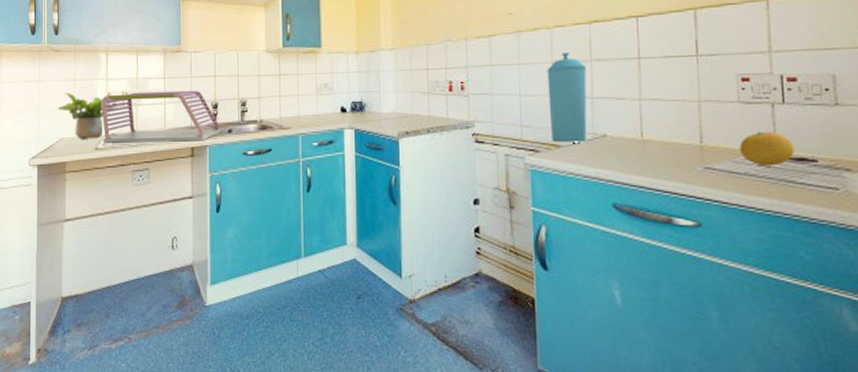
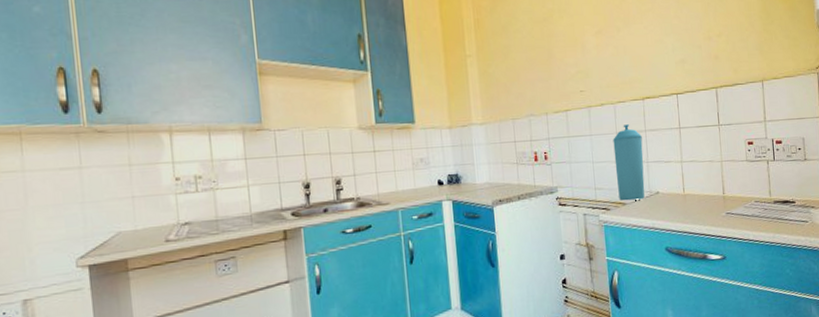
potted plant: present [57,93,118,141] -> none [109,180,190,233]
dish rack: present [101,90,221,143] -> none [168,170,315,234]
fruit: present [739,131,795,167] -> none [748,182,782,209]

